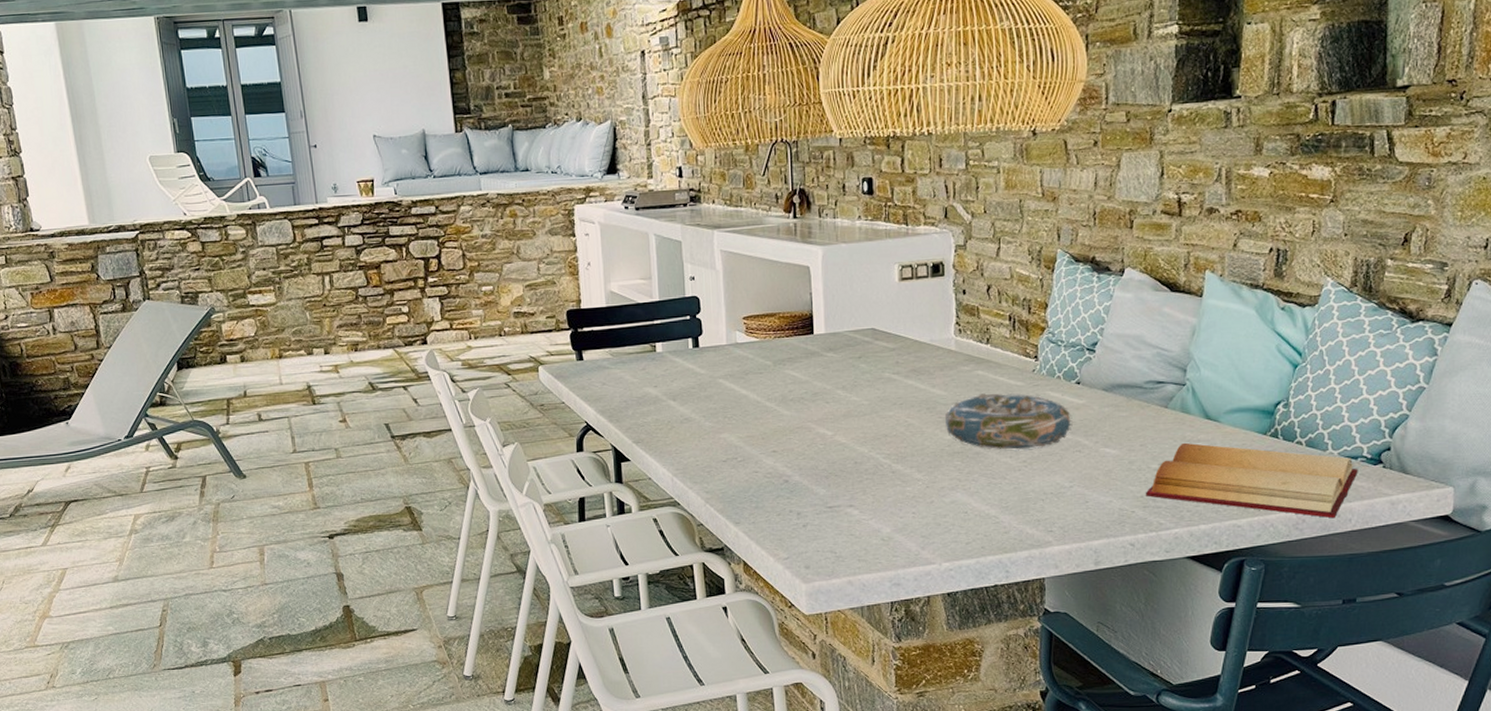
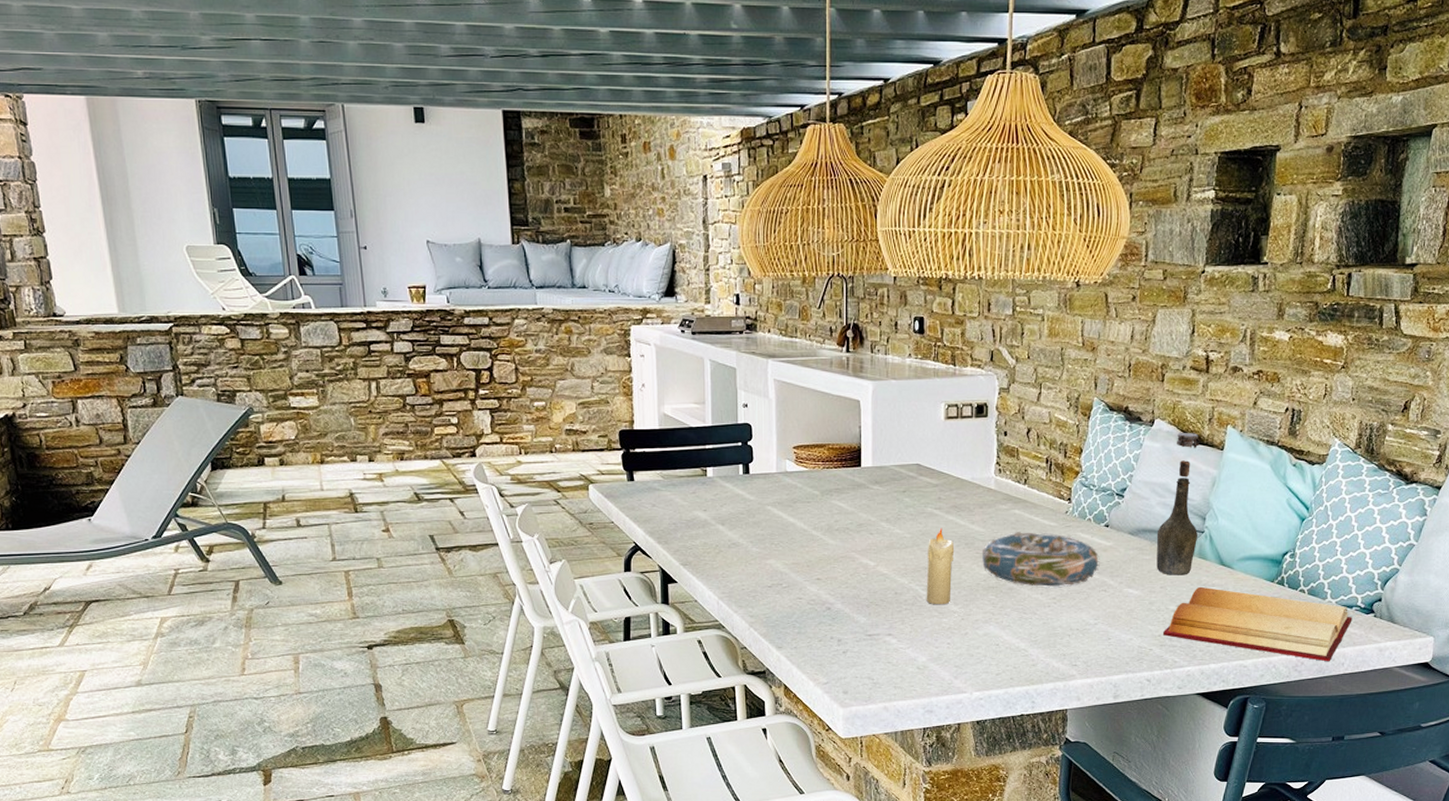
candle: none [887,393,916,474] -> present [926,528,955,605]
bottle: none [1133,280,1178,432] -> present [1156,432,1200,575]

